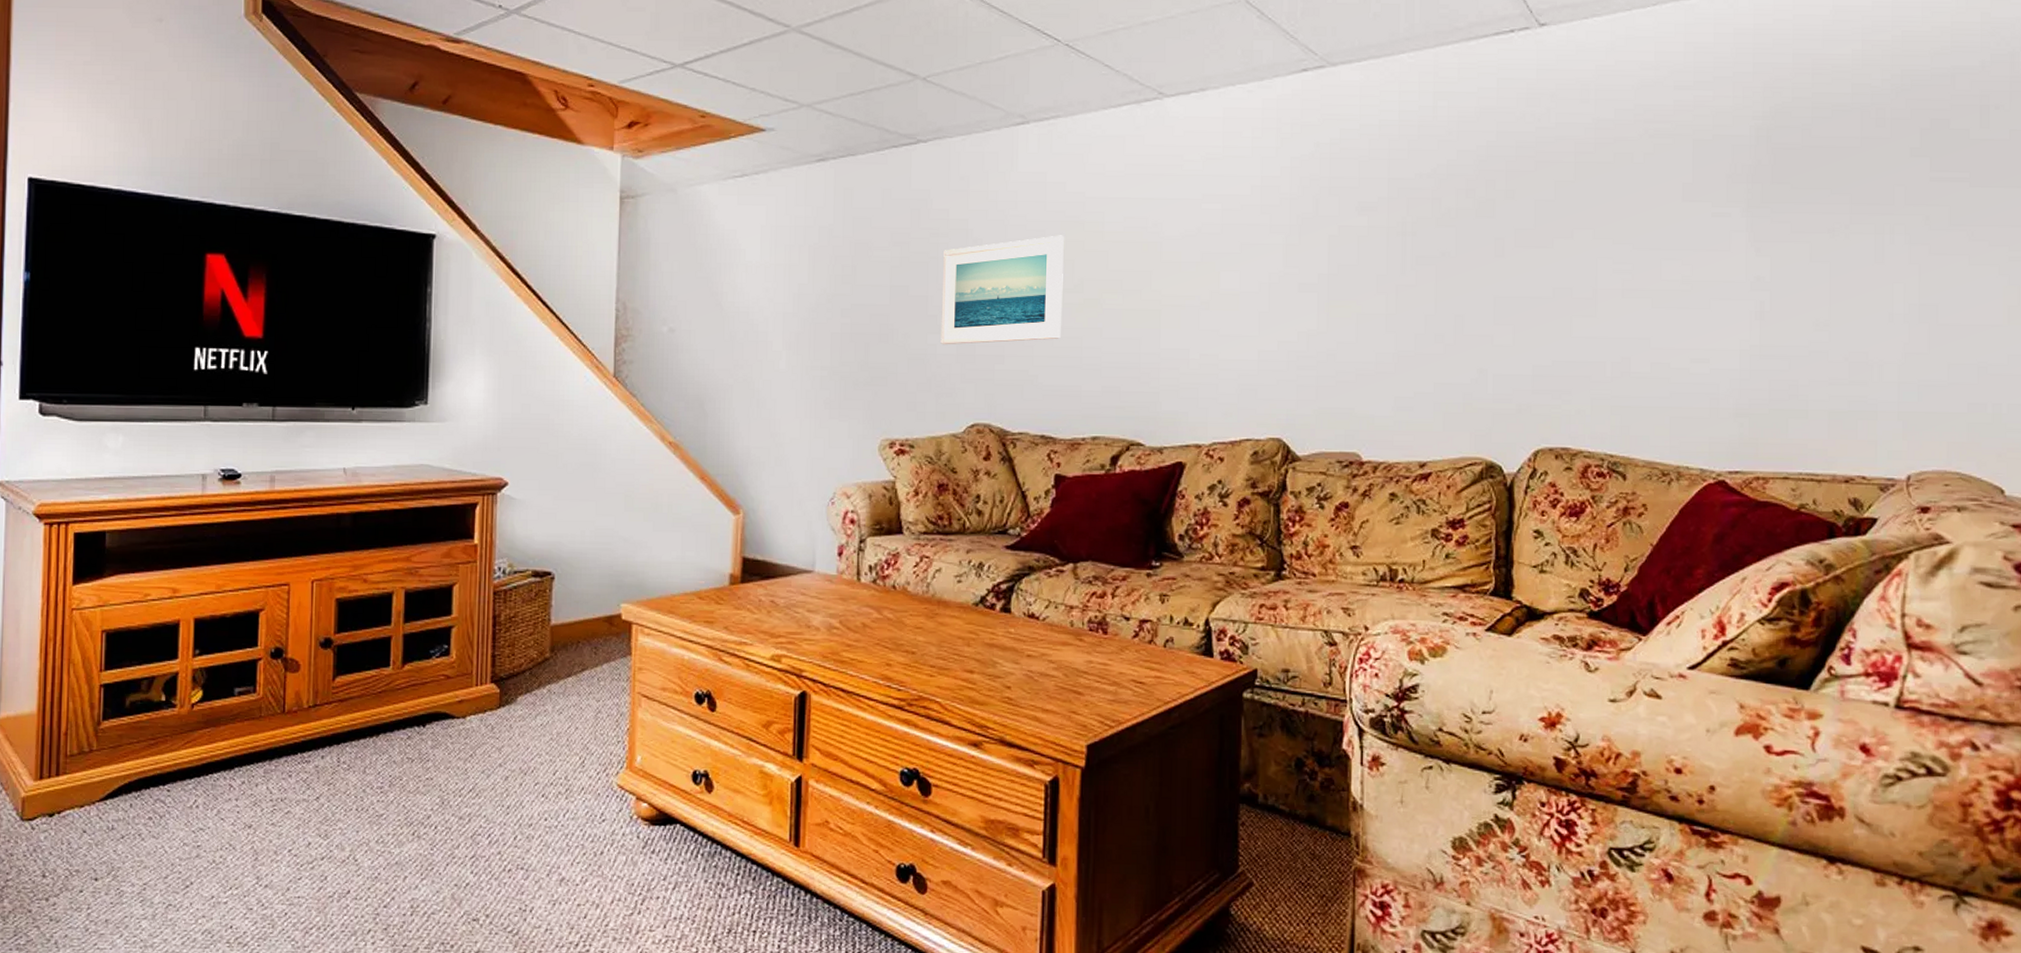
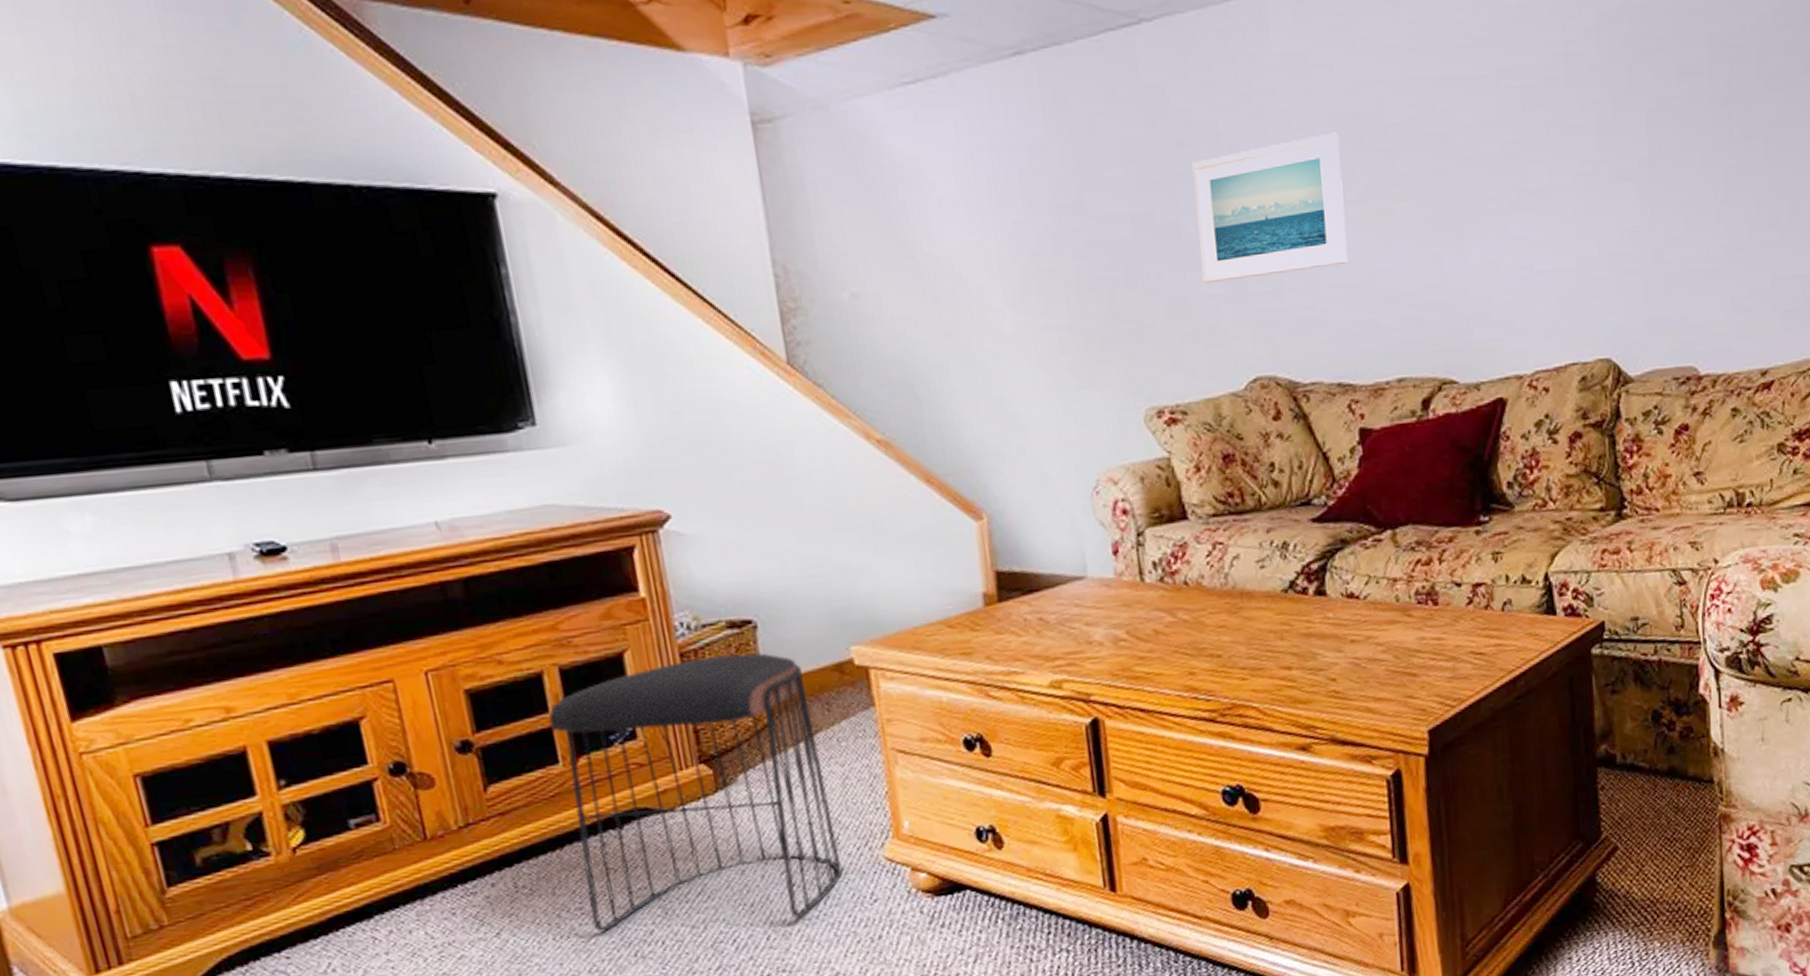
stool: none [387,596,584,825] -> present [548,652,844,933]

